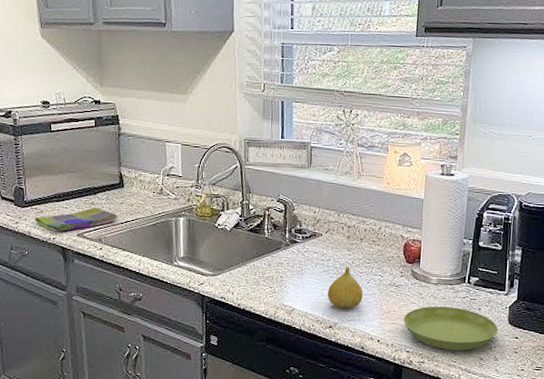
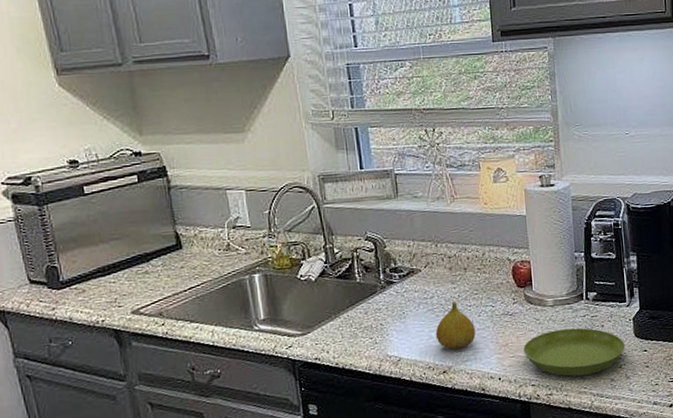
dish towel: present [35,207,119,232] -> none [76,277,180,313]

